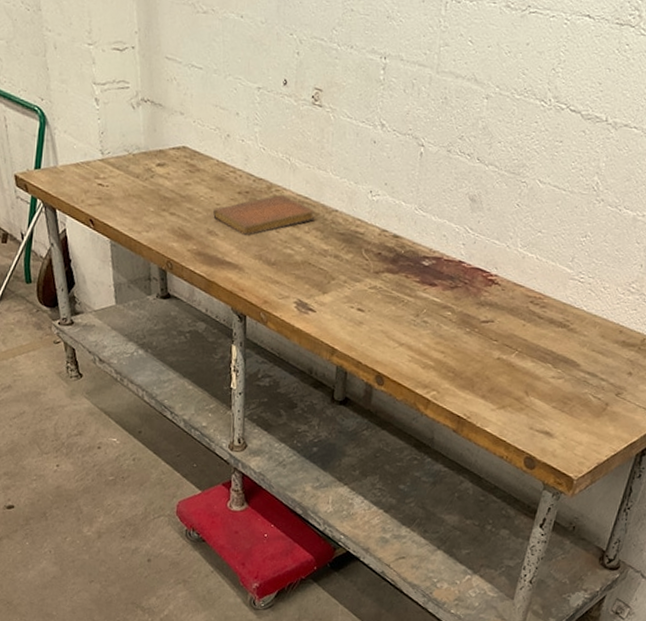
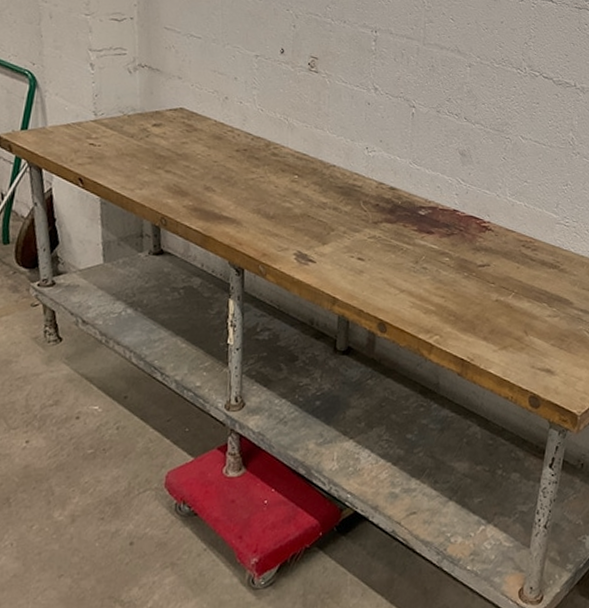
notebook: present [213,194,315,236] -> none [210,151,313,192]

